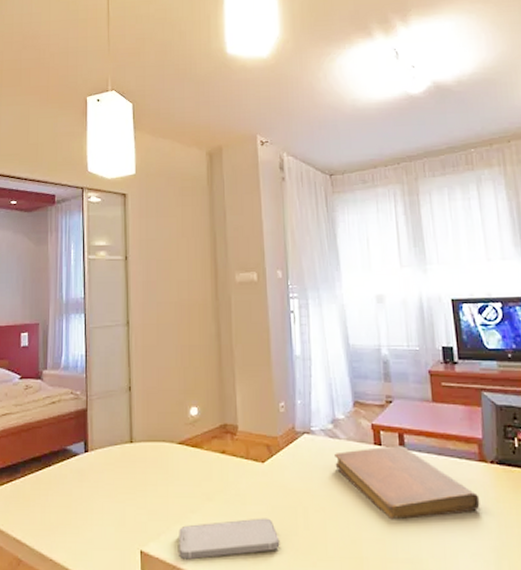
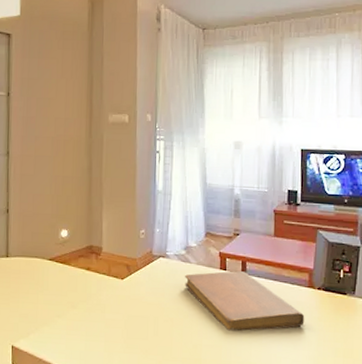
smartphone: present [179,518,280,560] -> none [45,324,132,355]

